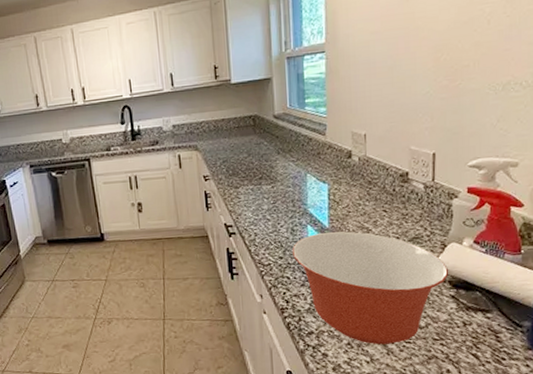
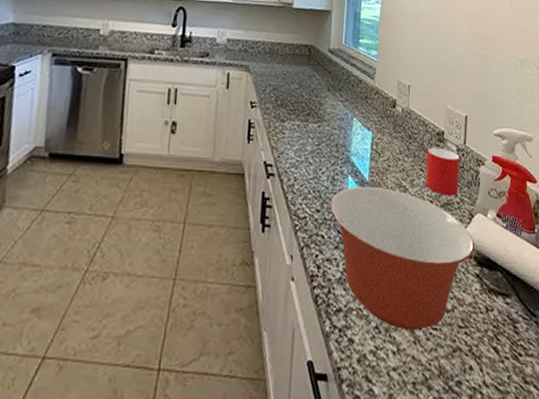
cup: none [389,188,429,231] -> present [425,147,460,196]

